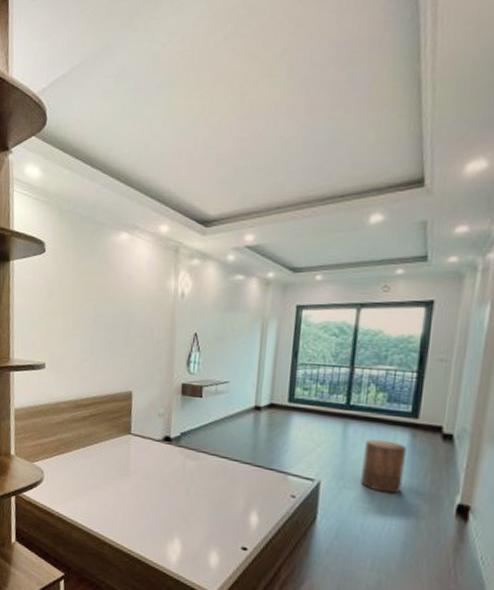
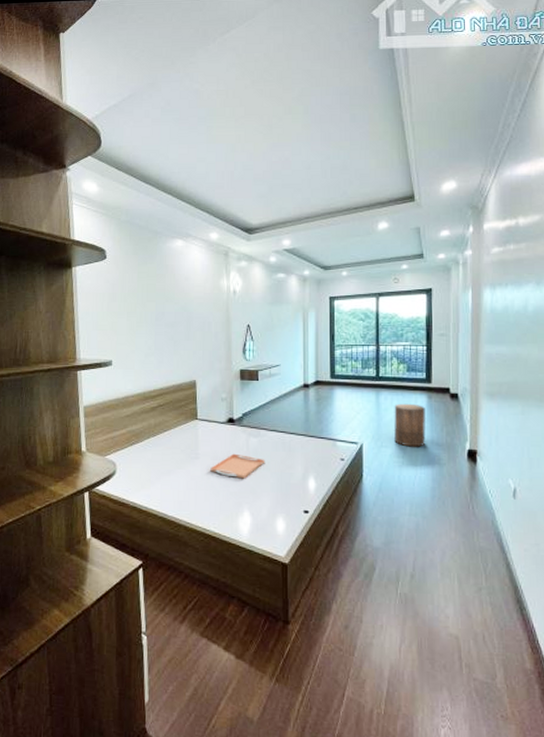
serving tray: none [141,475,203,504] -> present [210,453,265,479]

